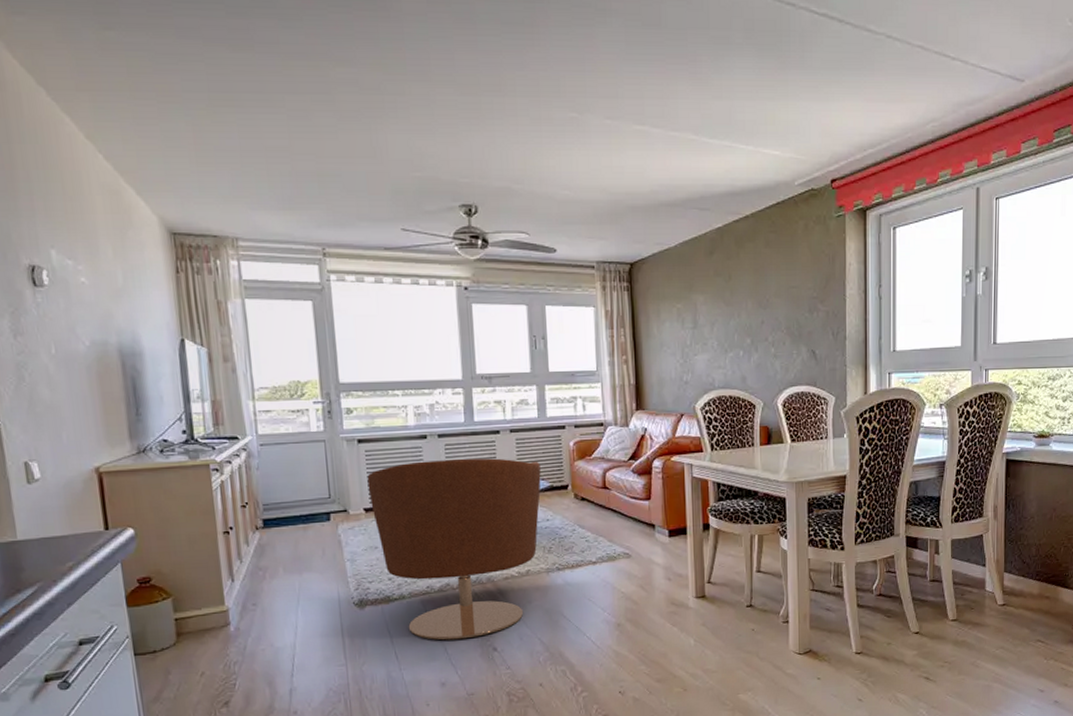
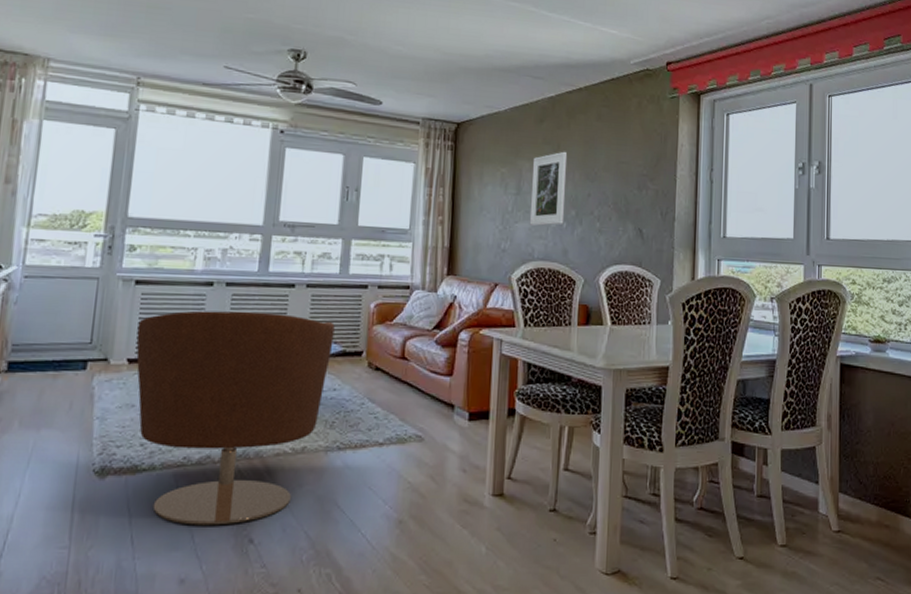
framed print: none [706,281,741,356] -> present [529,151,568,226]

